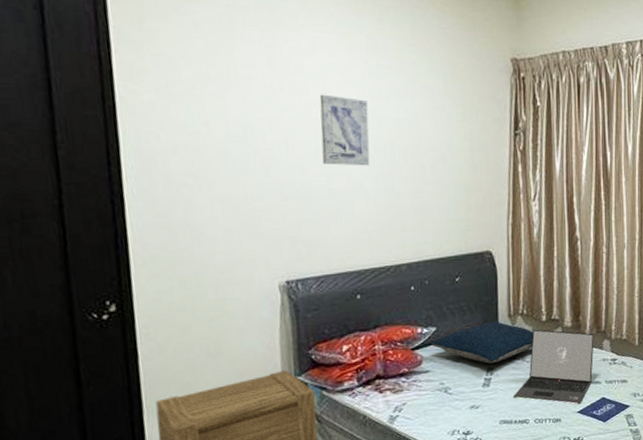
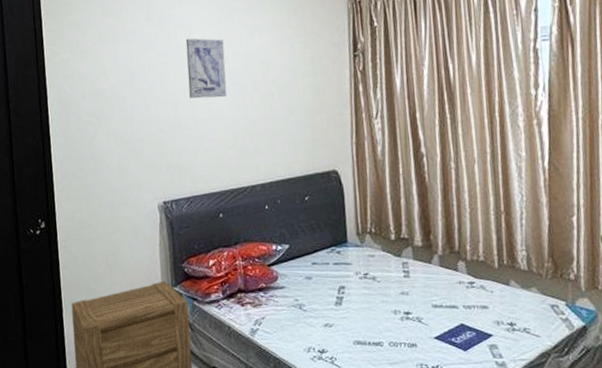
pillow: present [430,321,533,364] -> none [284,239,383,282]
laptop: present [514,329,594,404] -> none [366,248,449,329]

